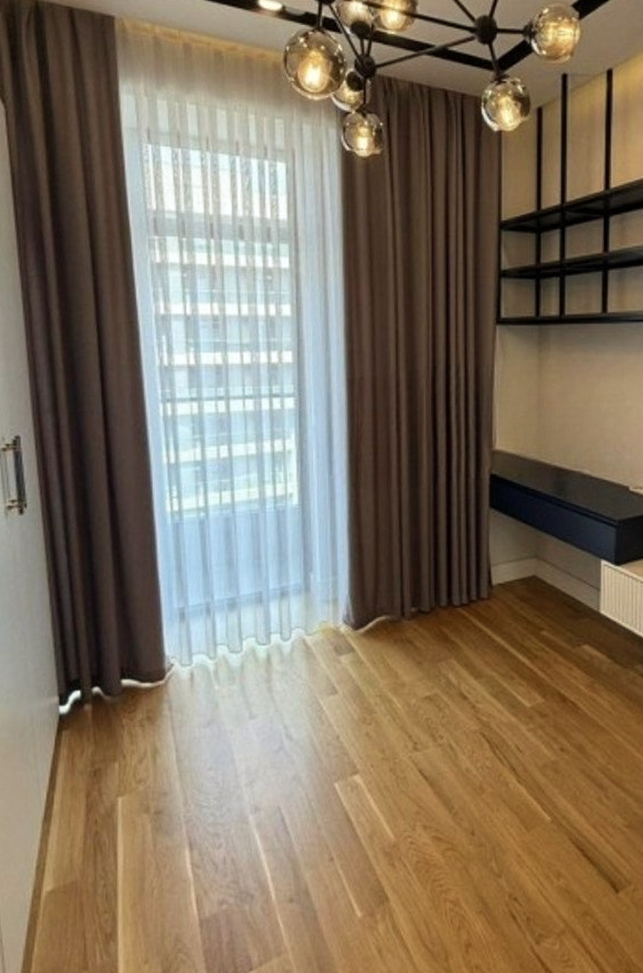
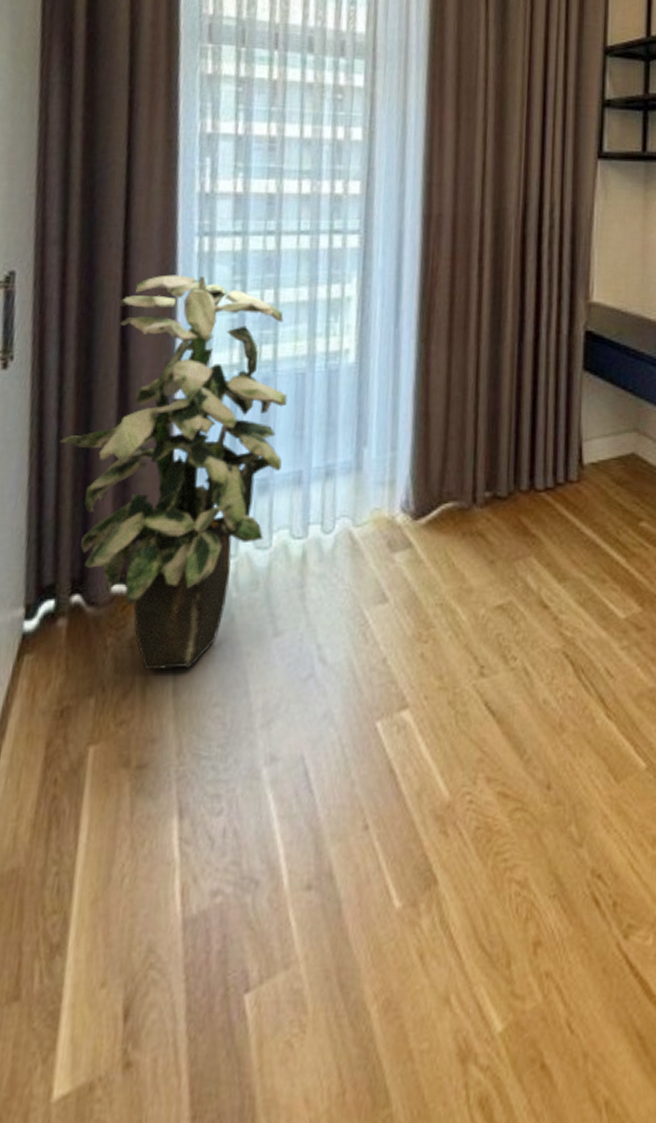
indoor plant: none [70,435,245,743] -> present [59,275,288,671]

